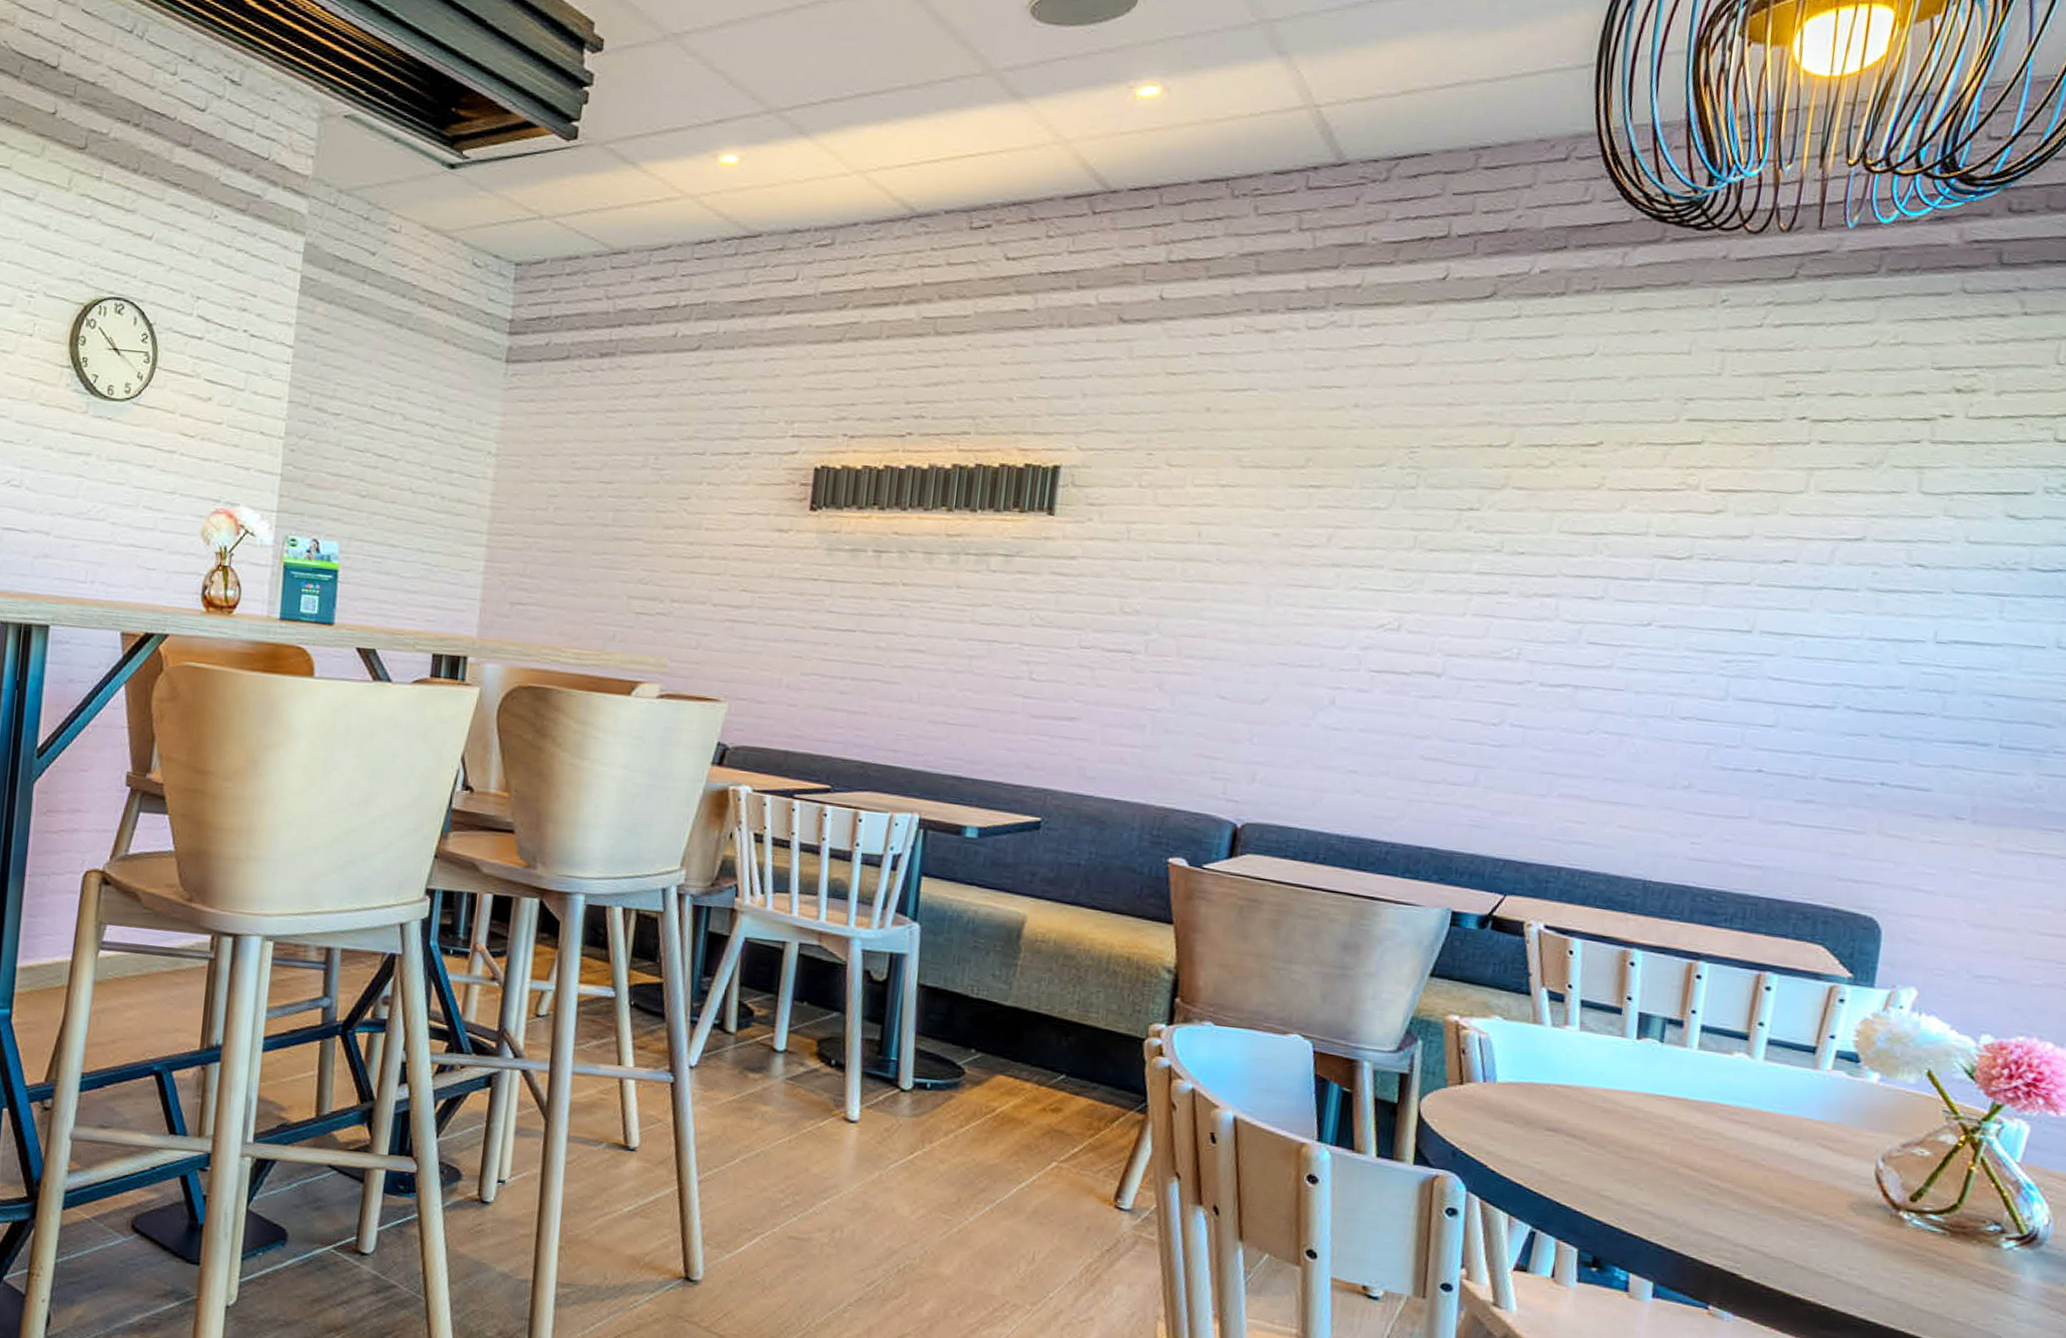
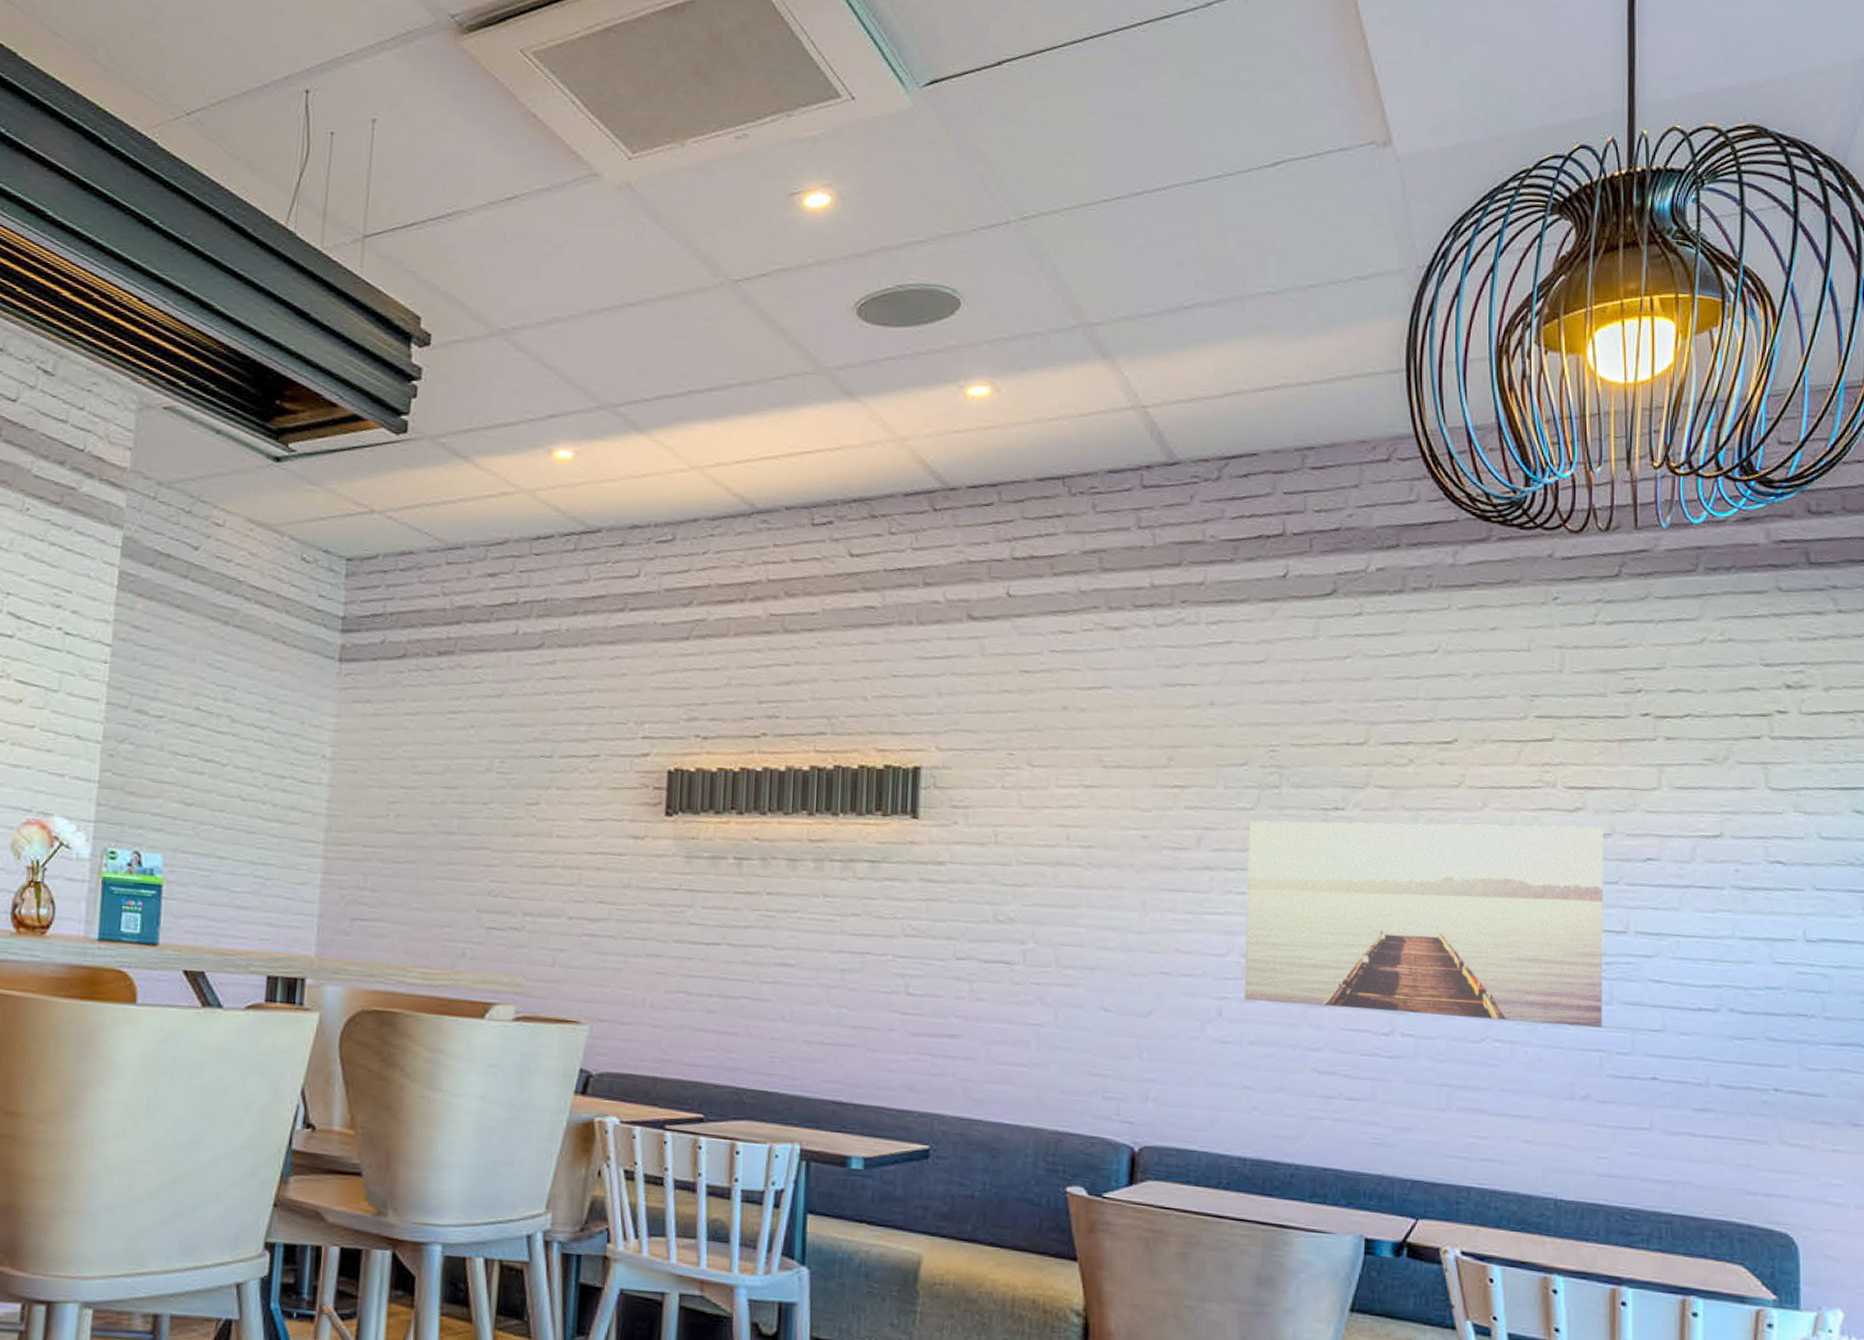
wall art: none [1358,520,1742,723] -> present [1244,820,1604,1028]

